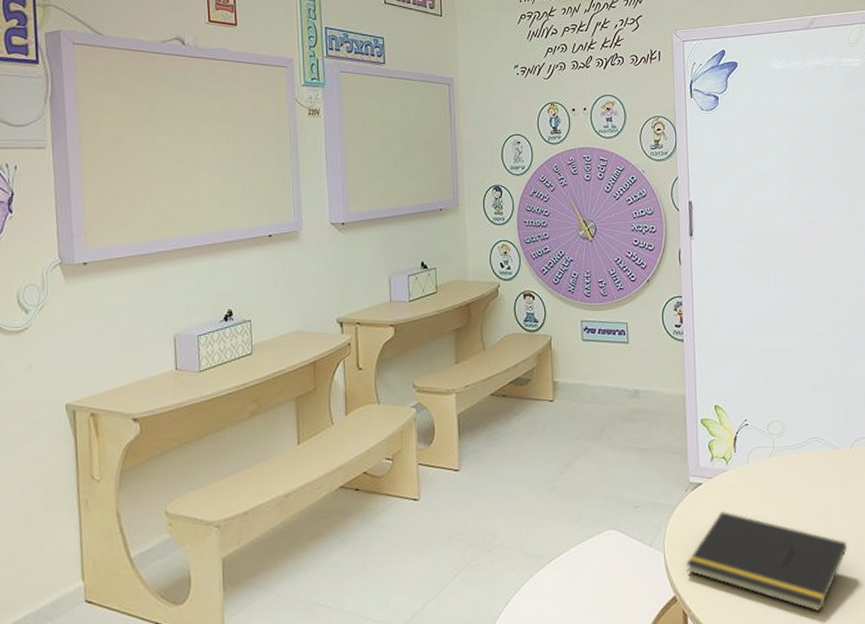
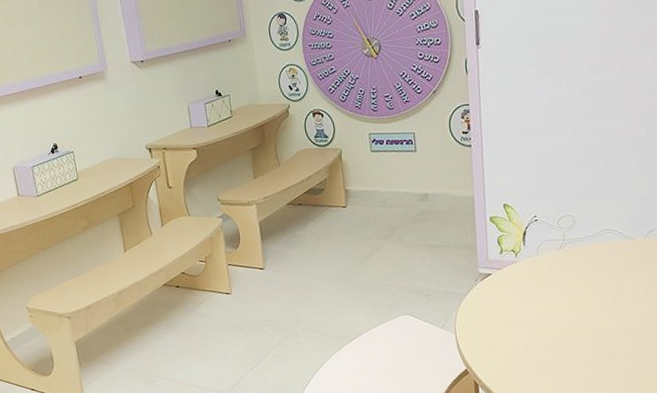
notepad: present [685,511,848,612] -> none [476,298,639,383]

